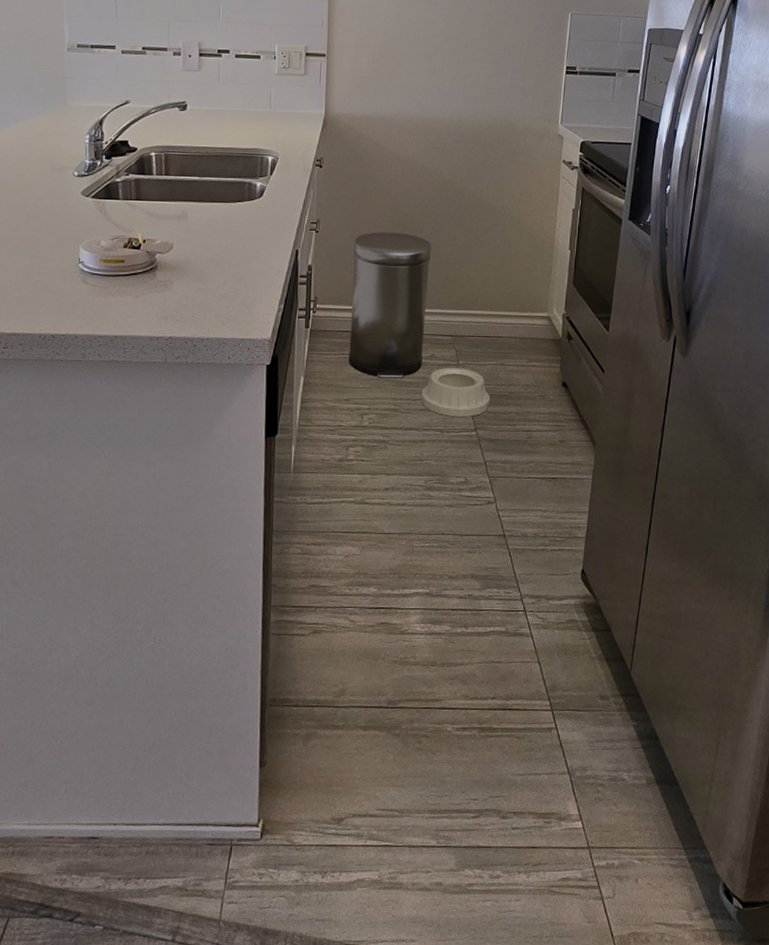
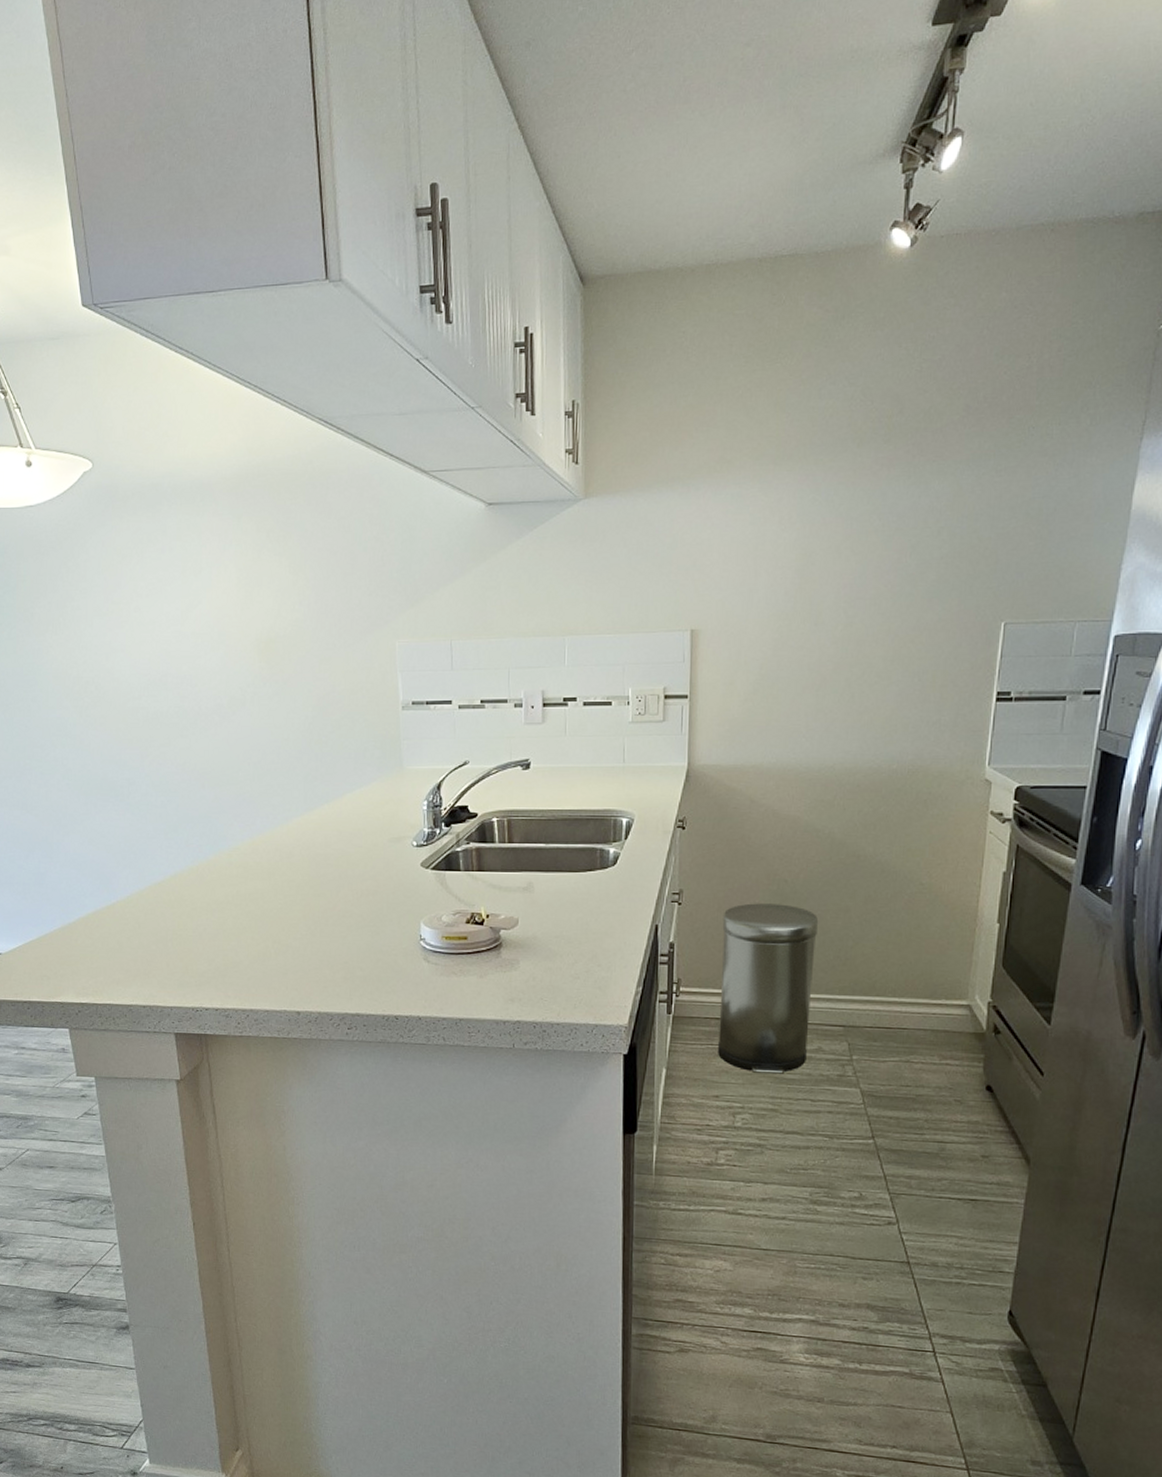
pet bowl: present [421,367,491,418] -> none [805,1063,892,1123]

